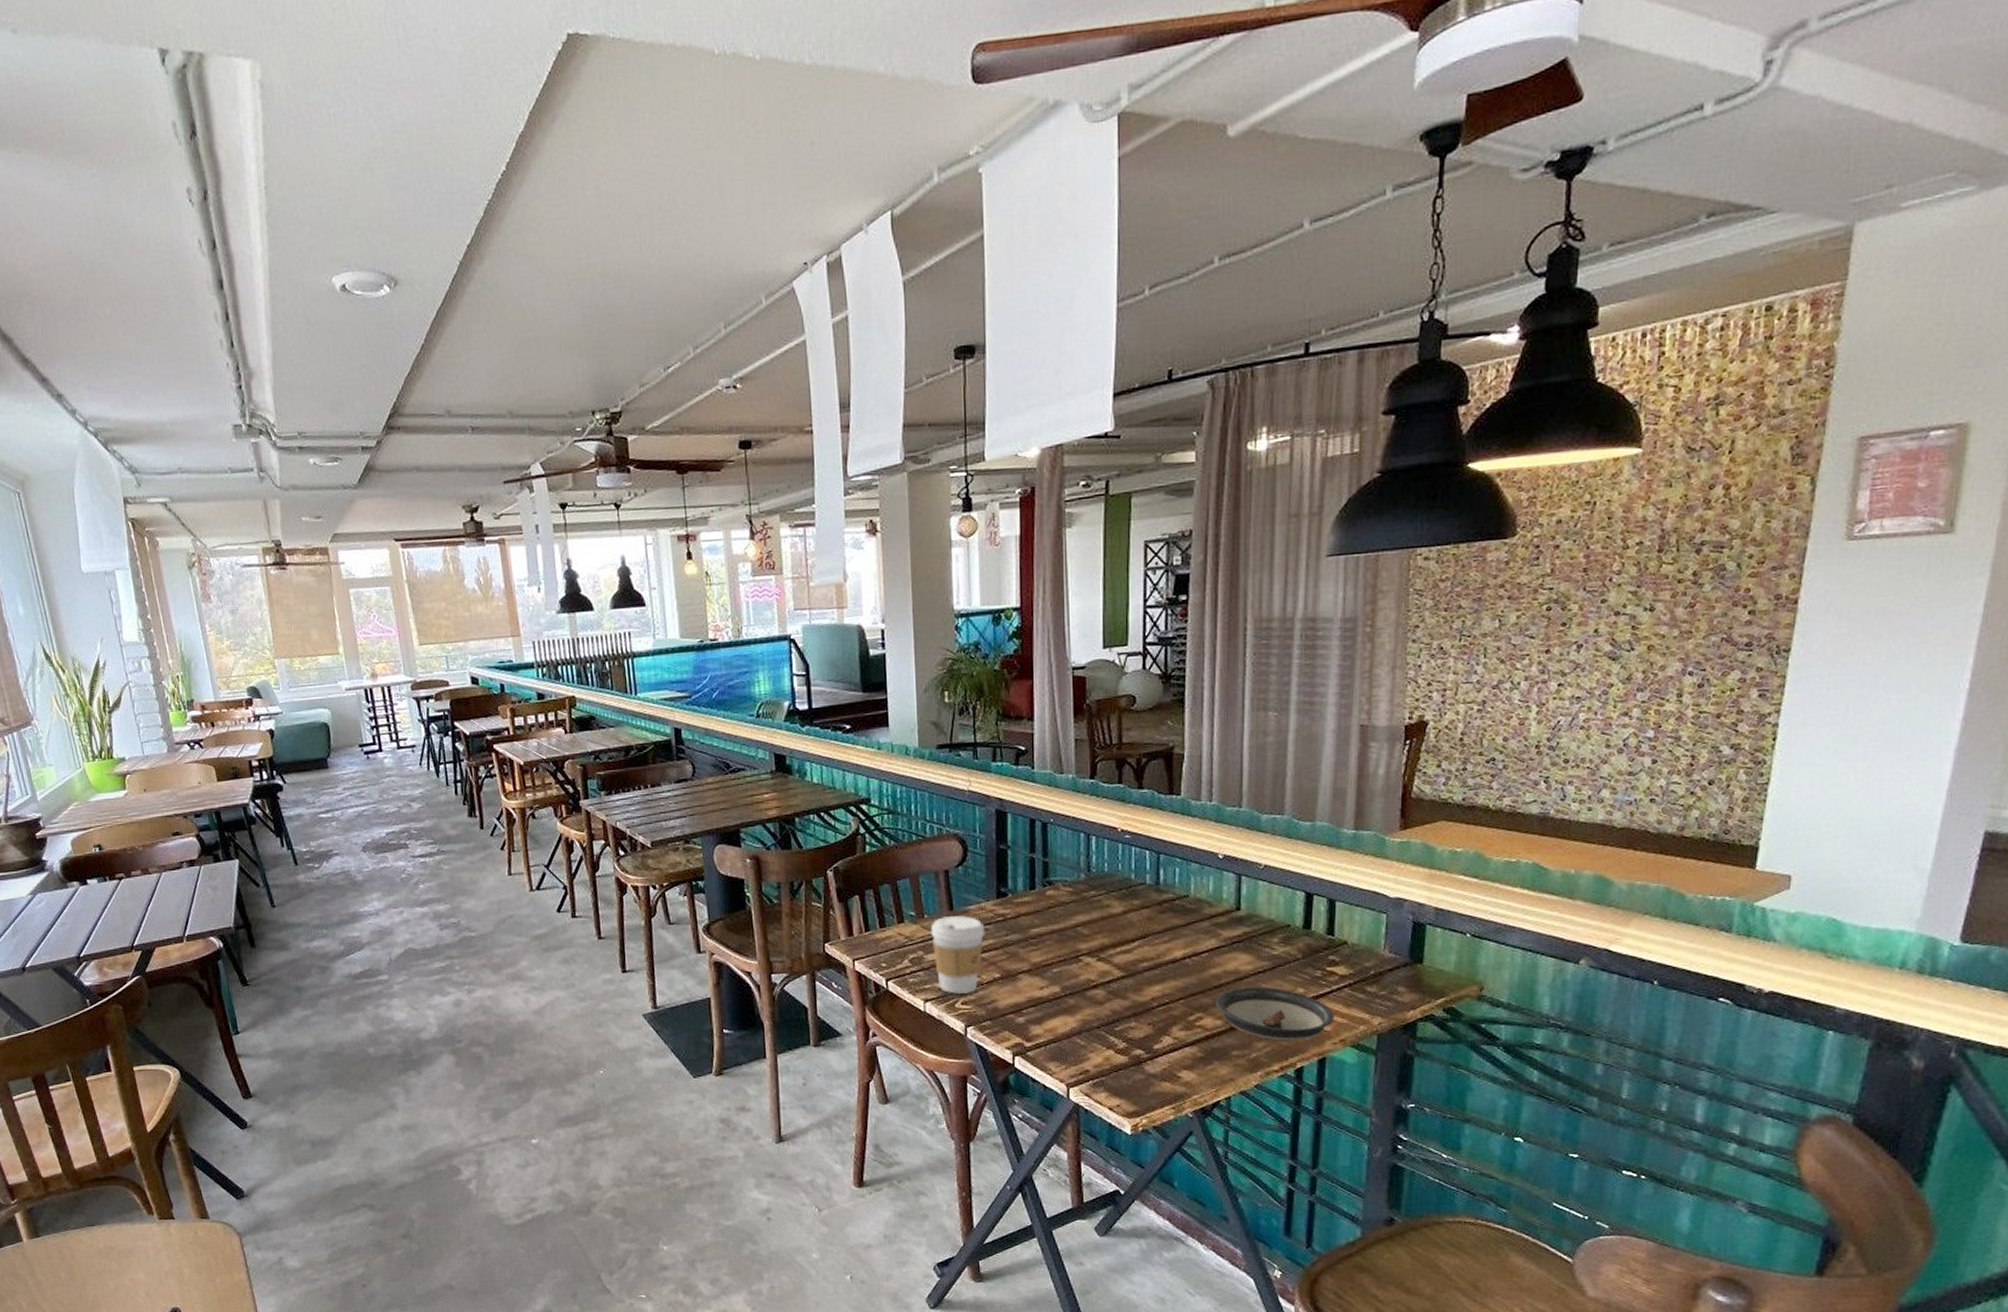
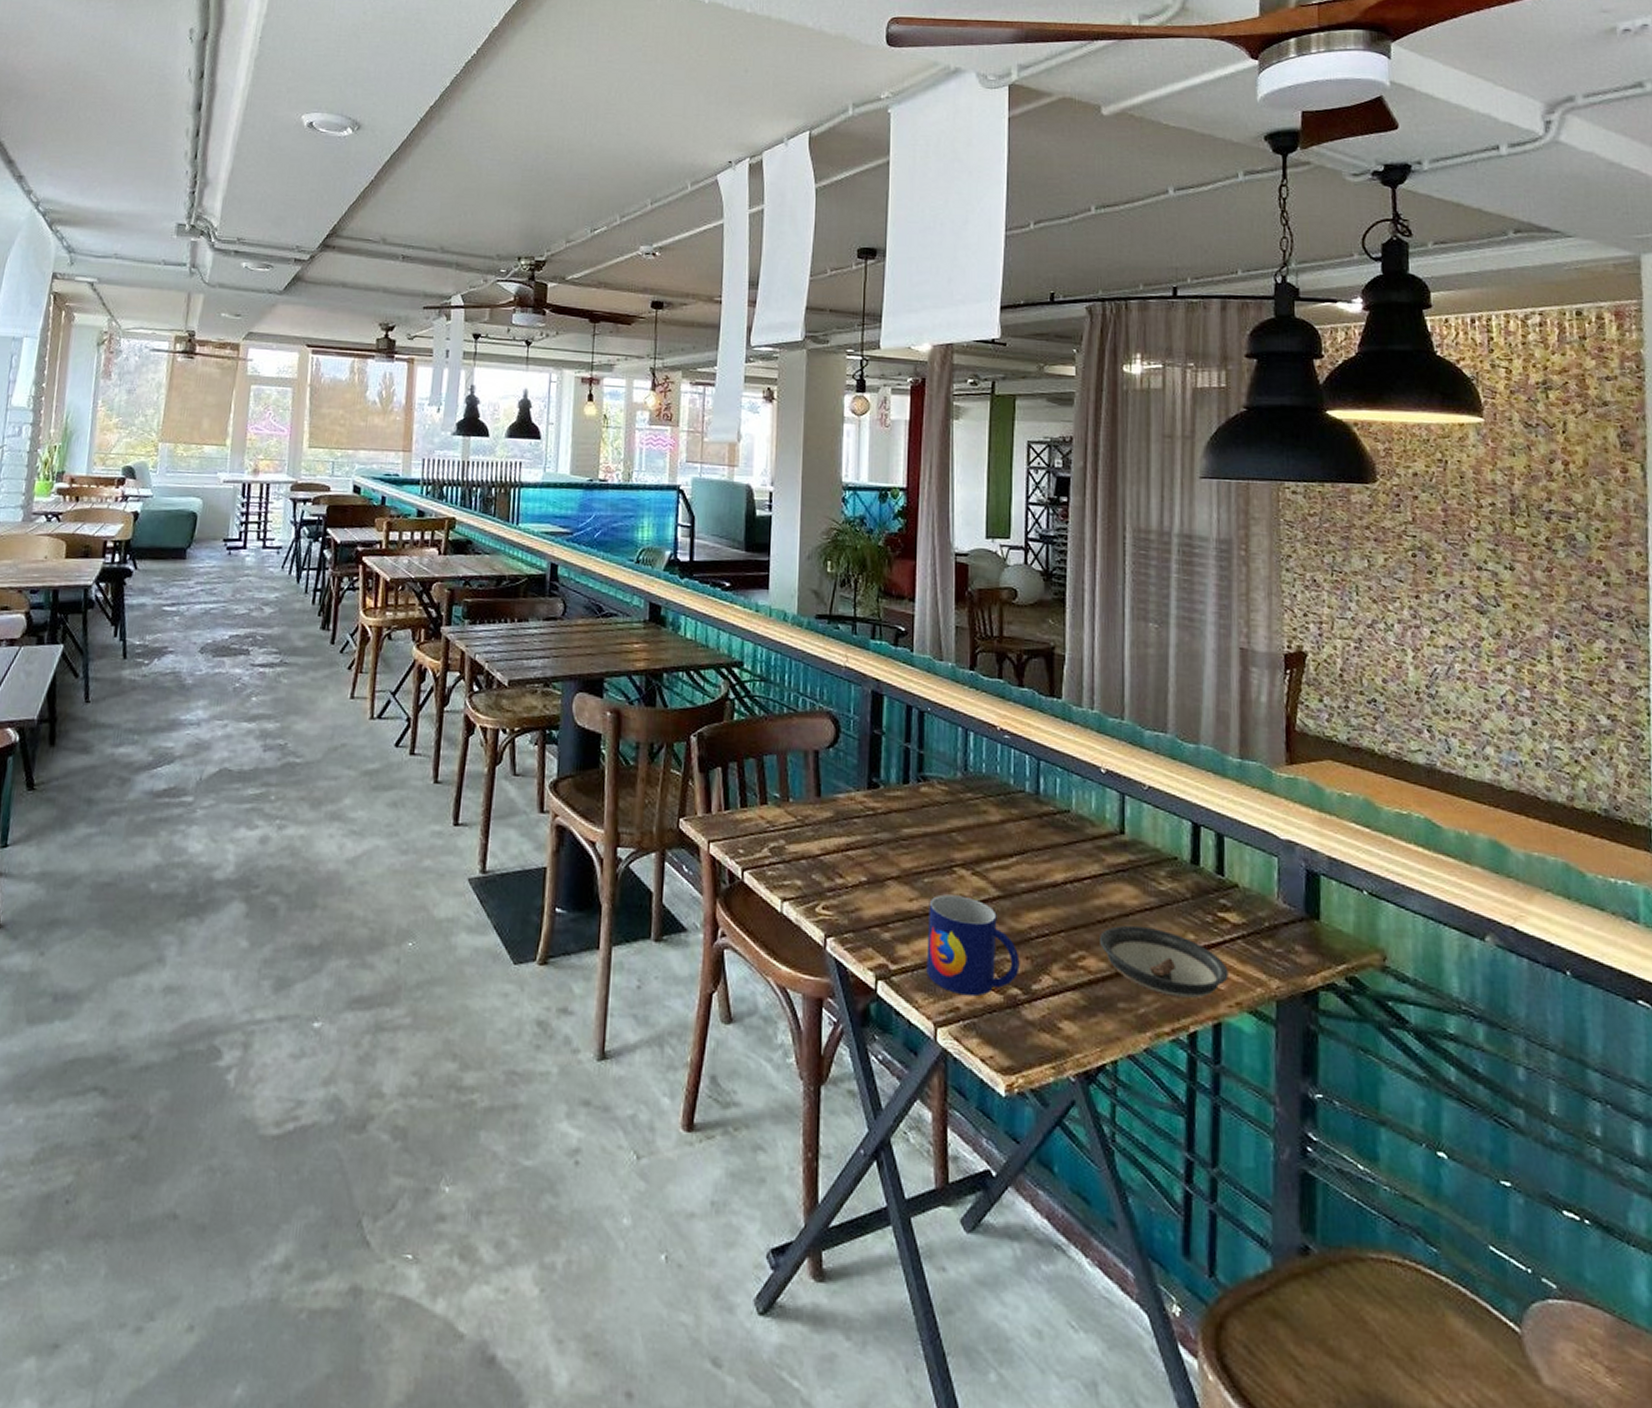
coffee cup: present [930,916,985,994] -> none [795,803,853,897]
mug: none [1058,979,1142,1061] -> present [926,894,1020,997]

